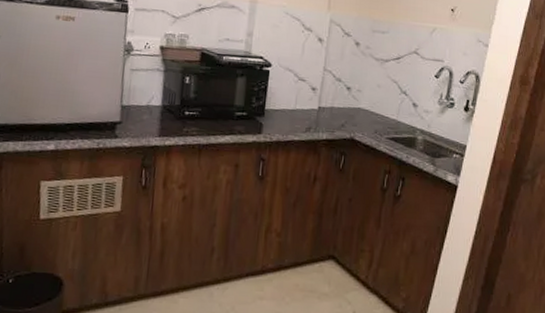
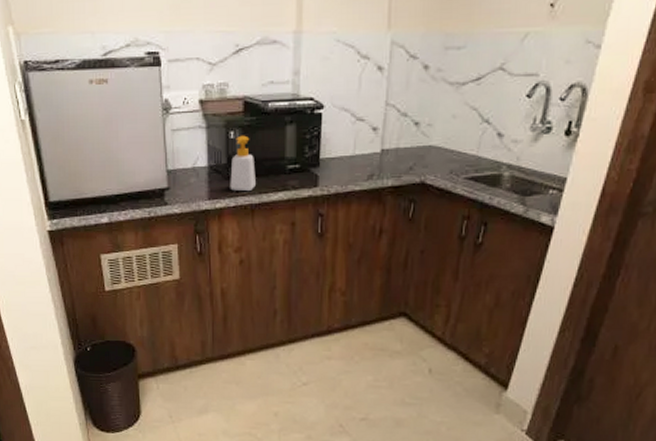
soap bottle: none [180,81,206,133] -> present [230,135,256,192]

